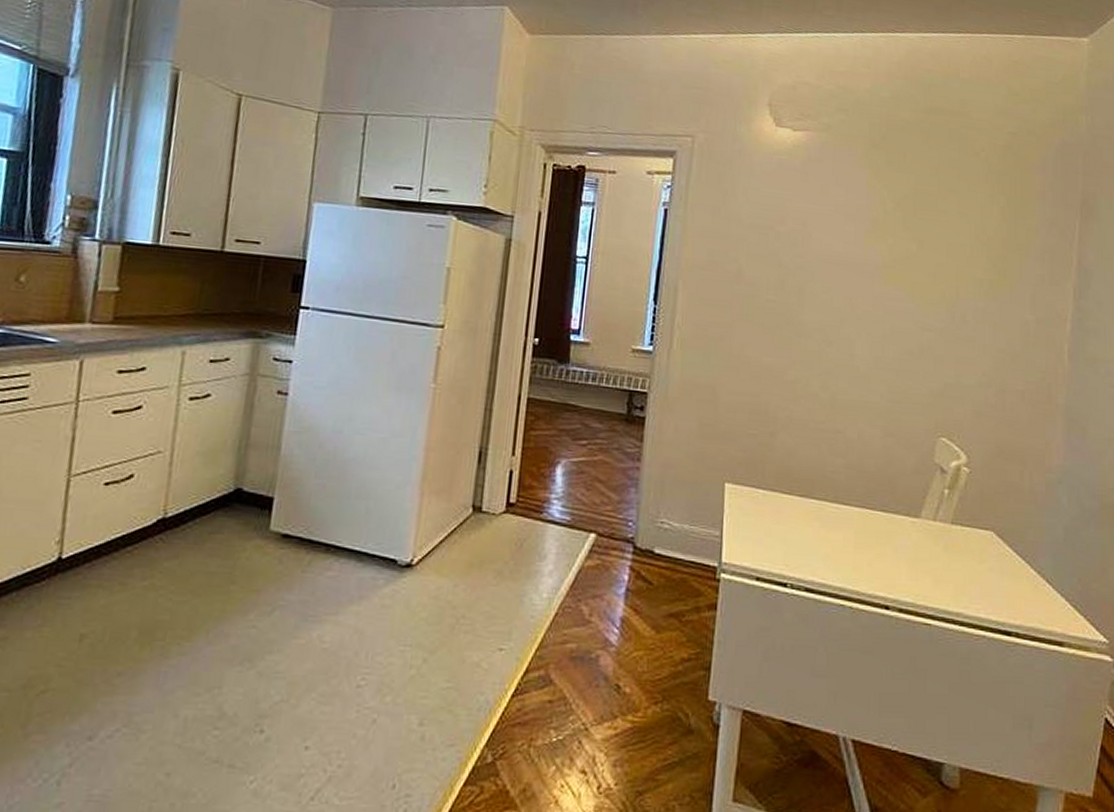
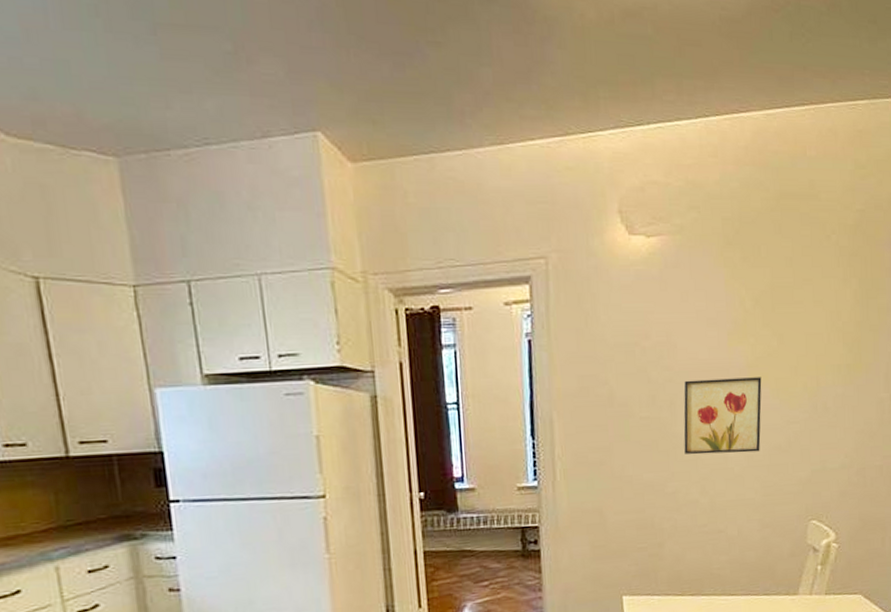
wall art: none [808,270,897,354] -> present [683,377,762,455]

